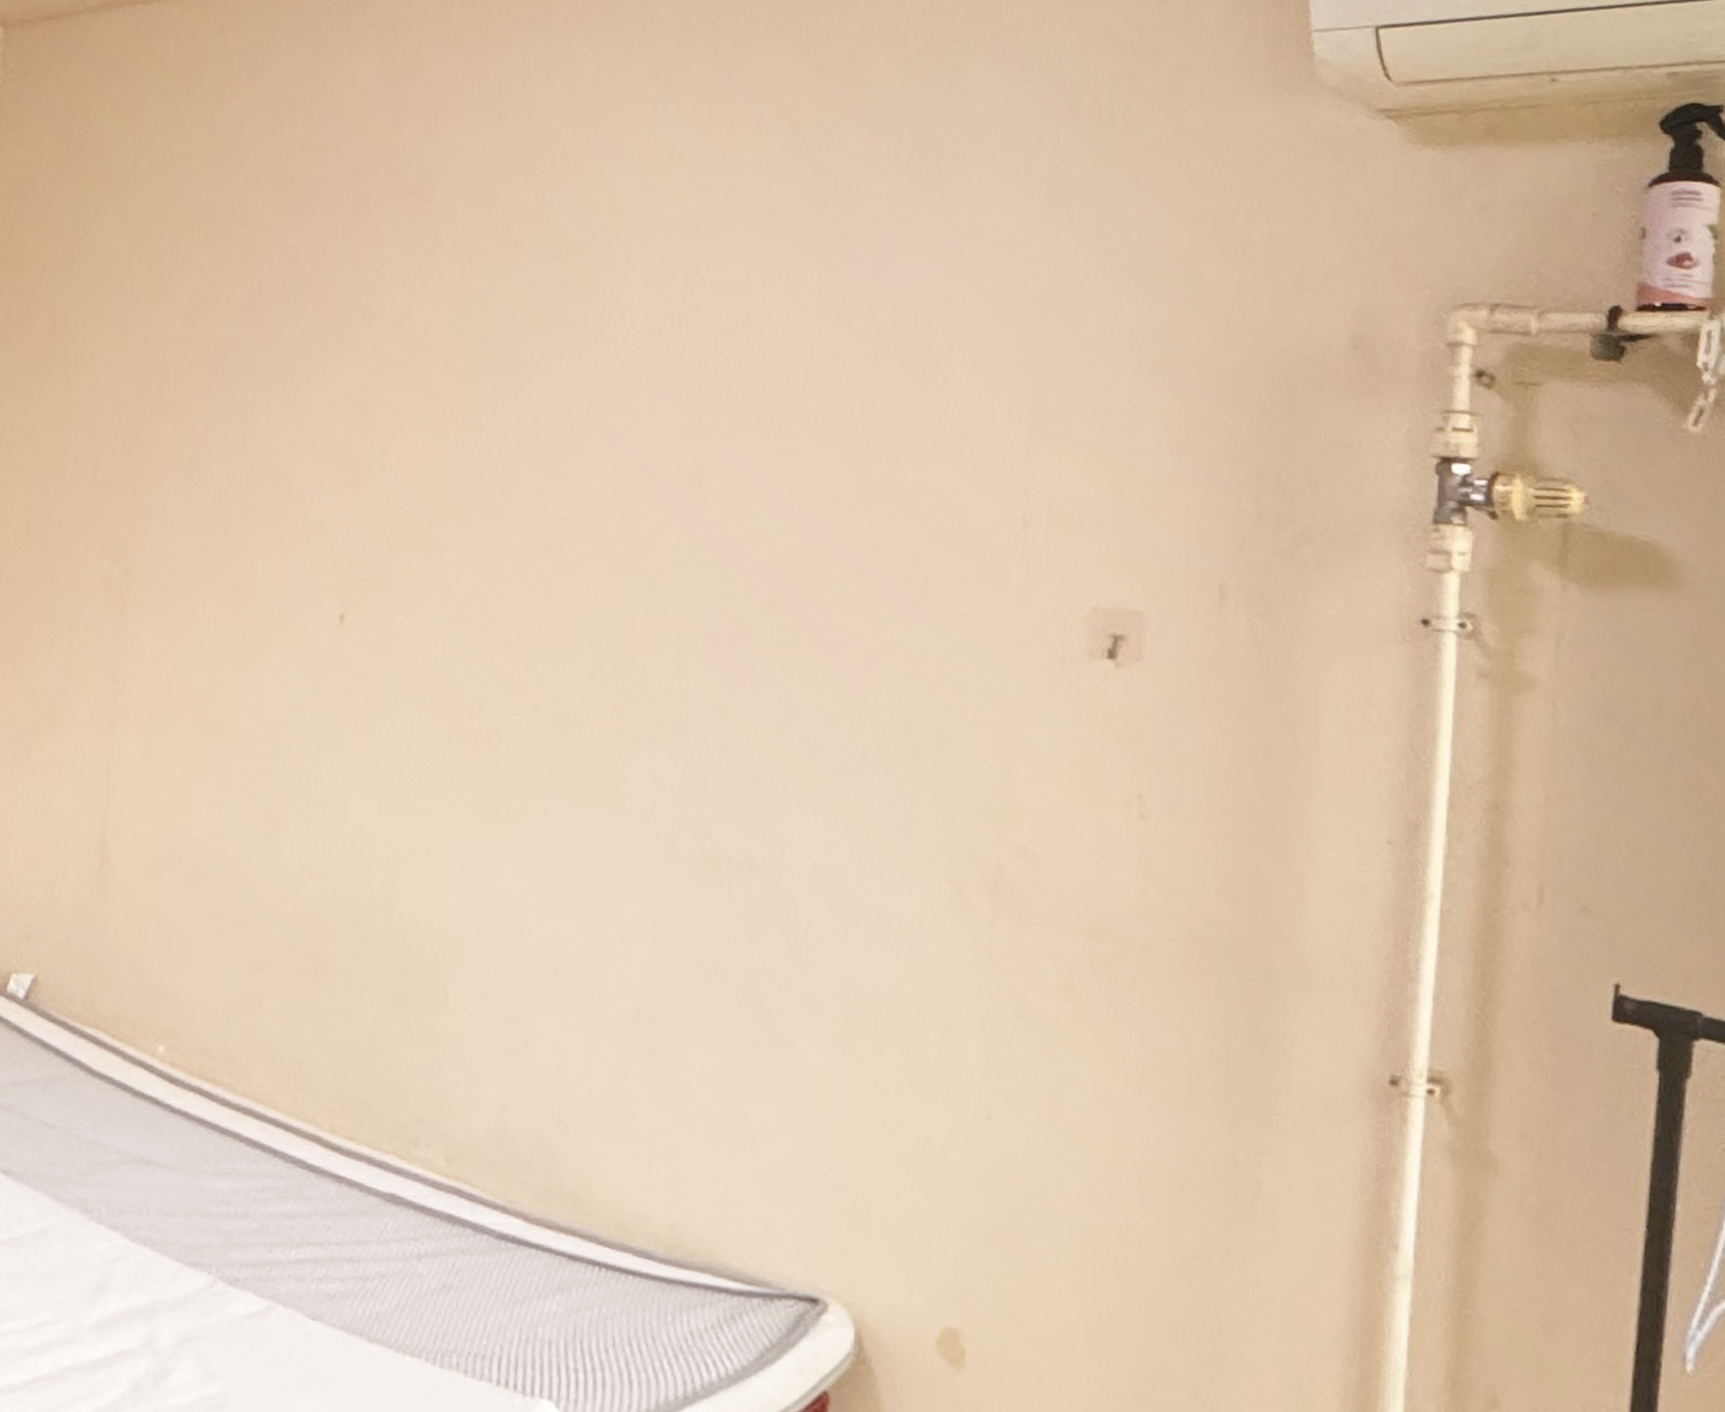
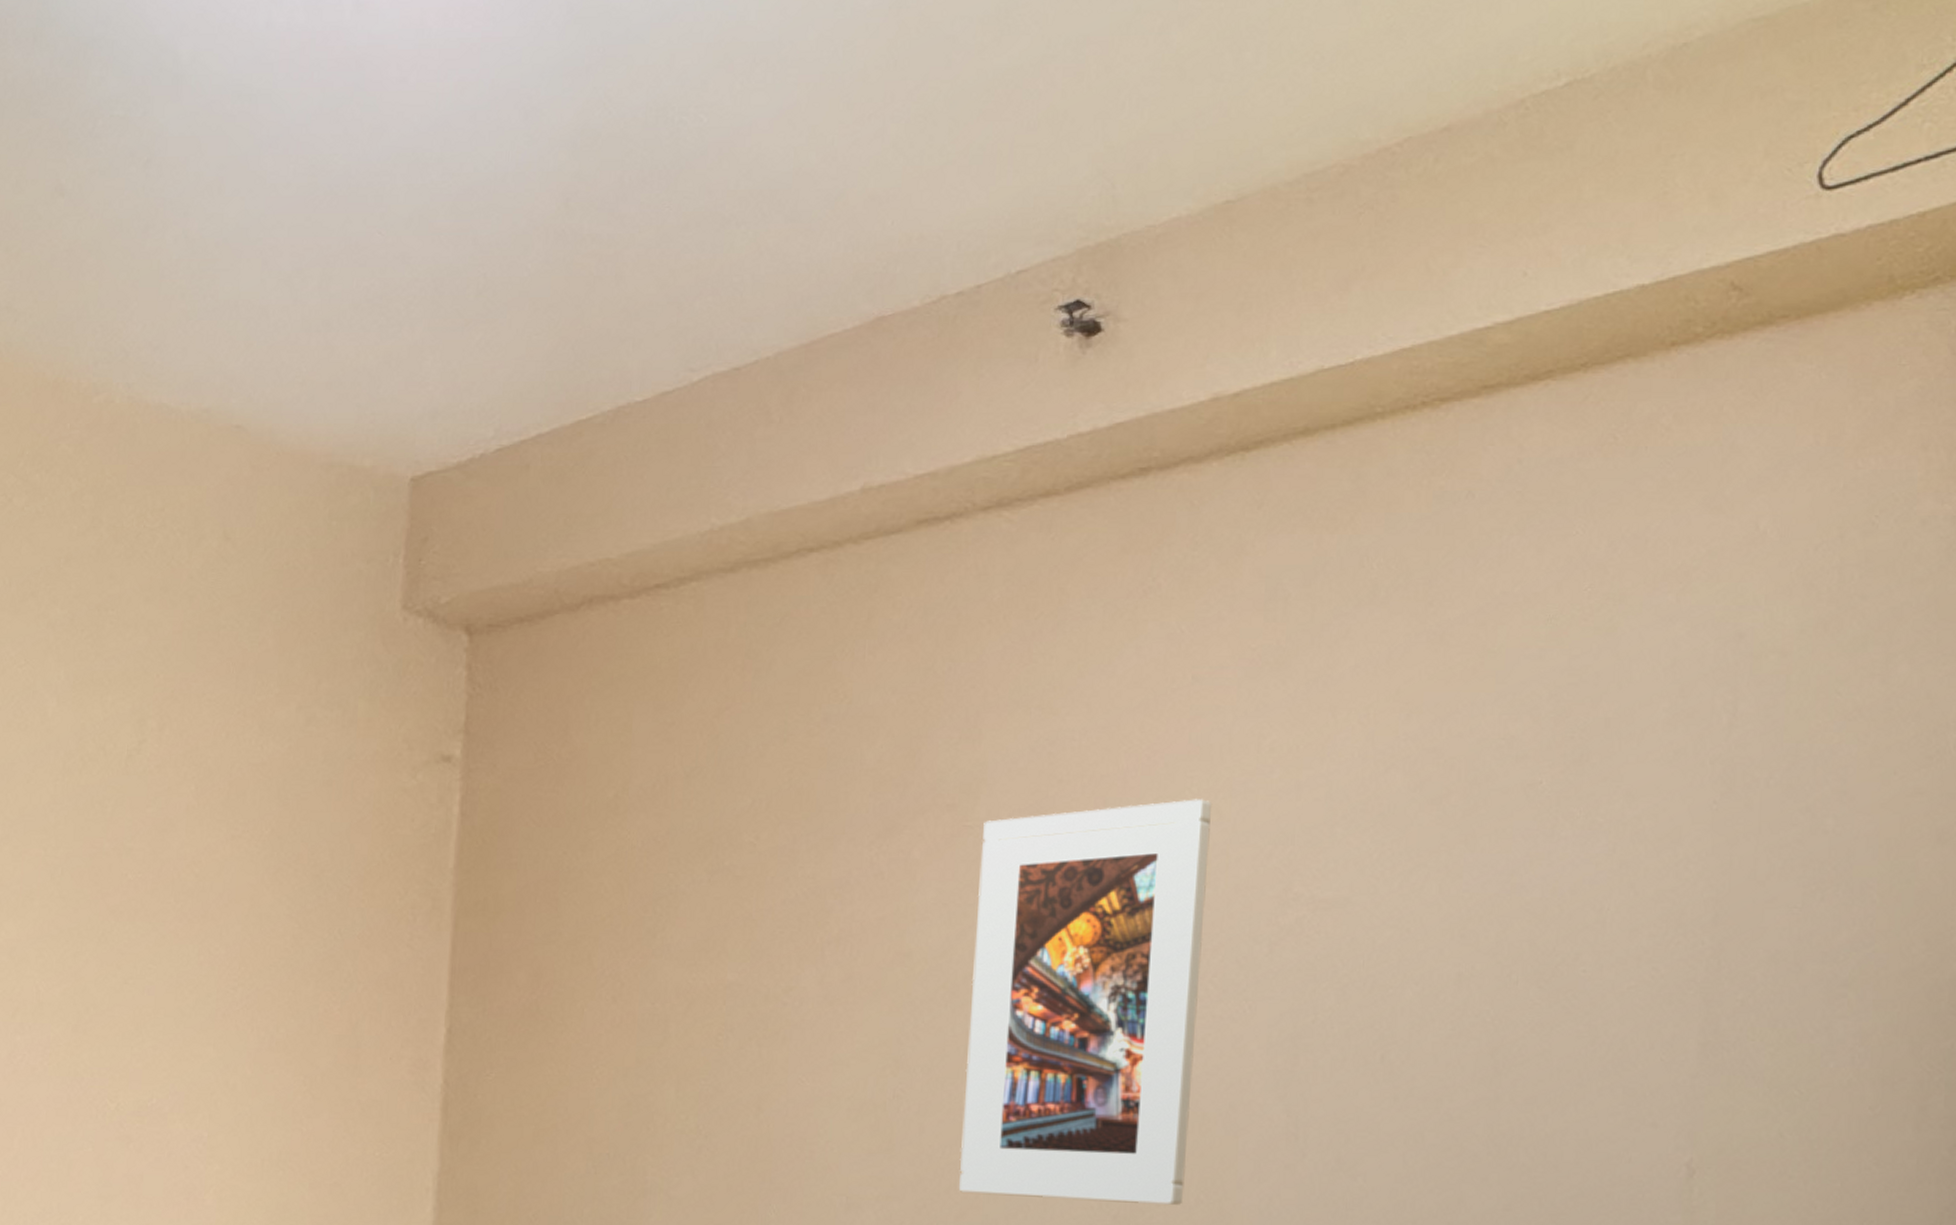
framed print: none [415,194,632,539] -> present [959,799,1211,1205]

